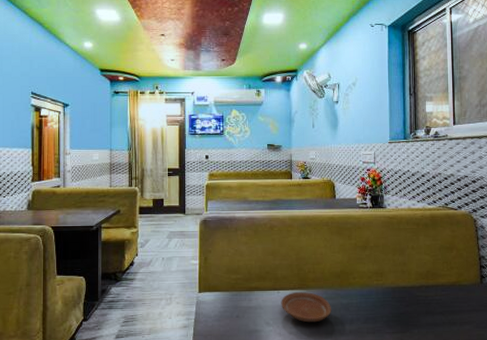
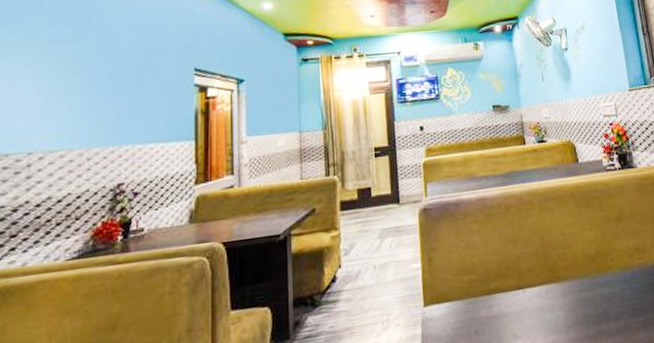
plate: present [281,291,331,323] -> none [528,285,591,327]

